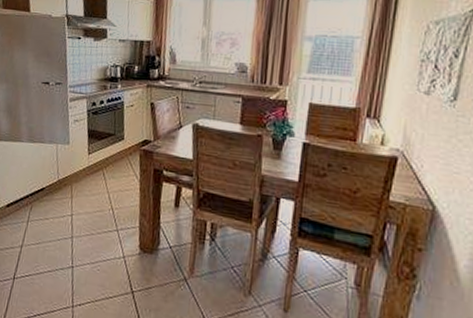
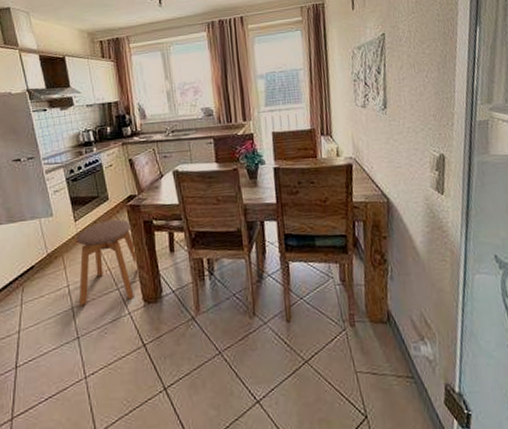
stool: none [78,159,143,244] -> present [77,219,138,306]

